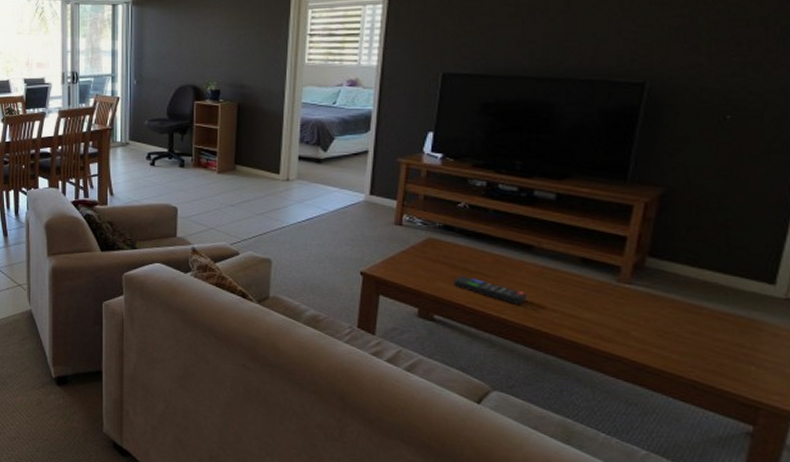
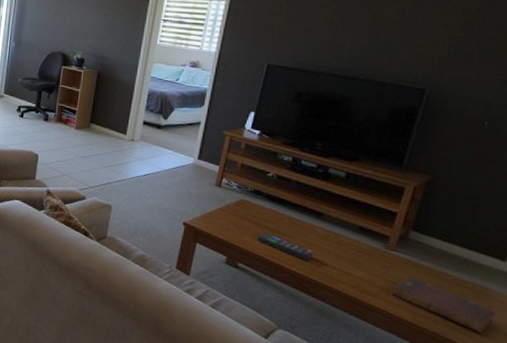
diary: none [632,314,770,376] -> present [392,277,496,333]

